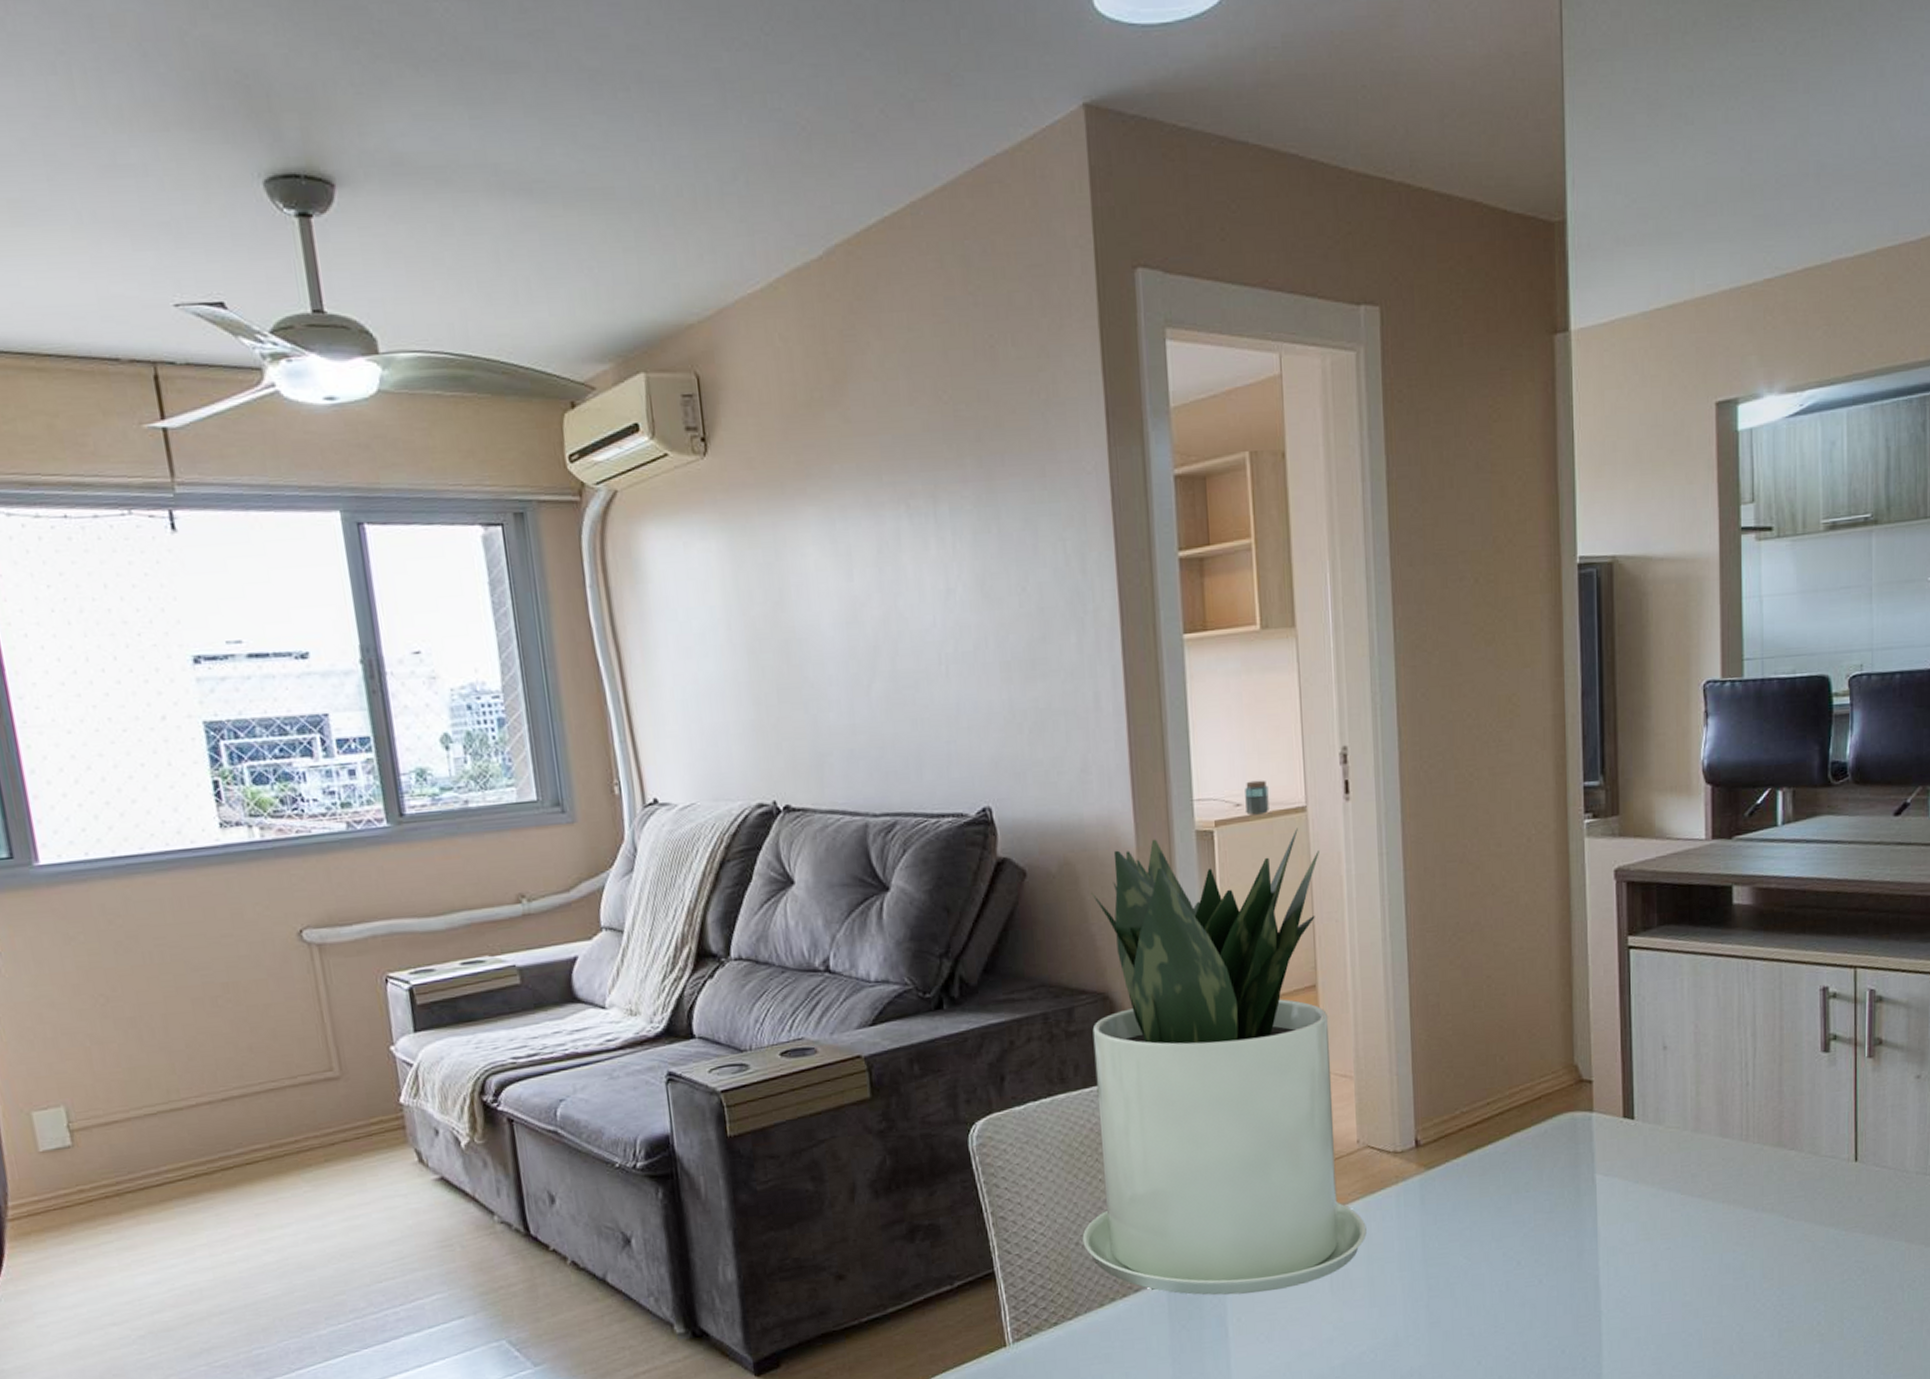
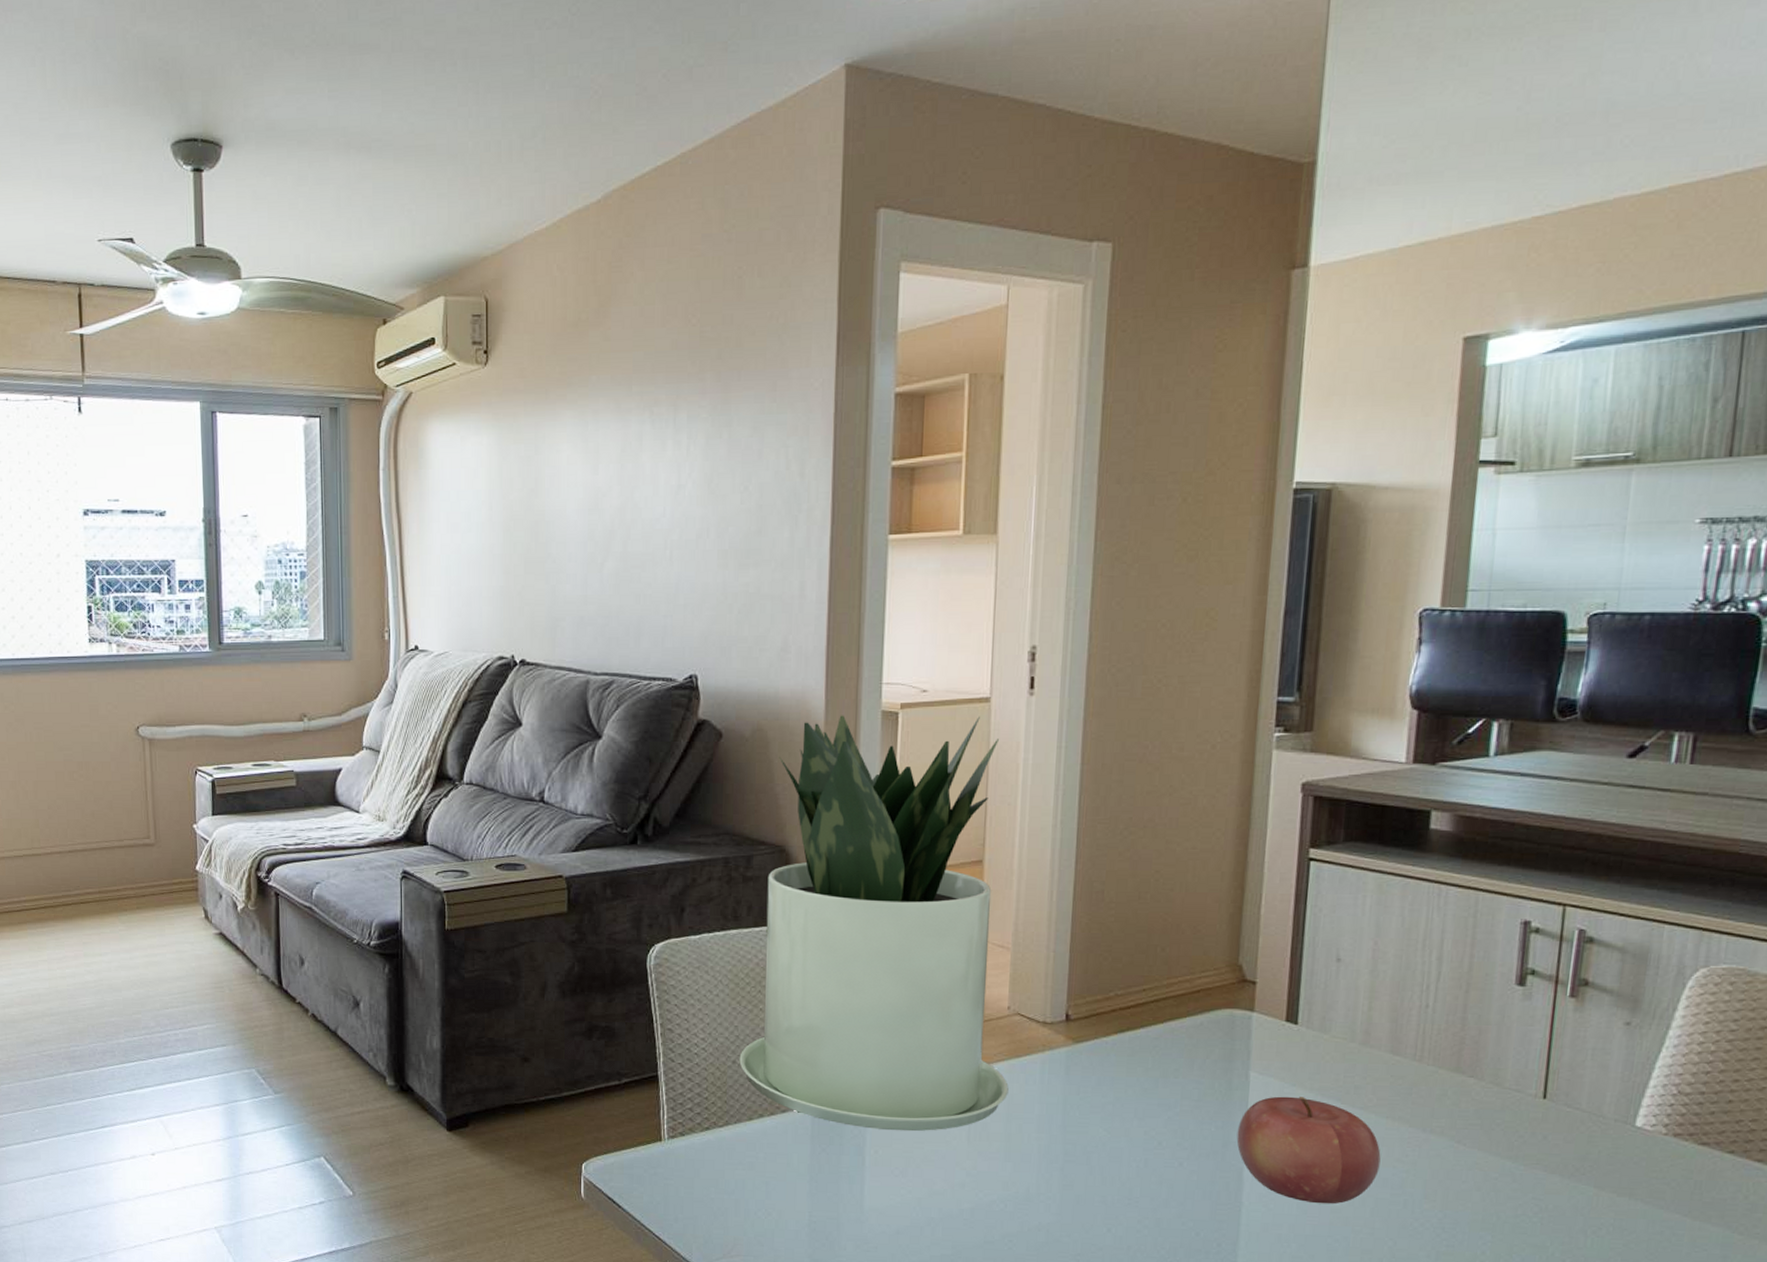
peanut butter: present [1245,780,1269,815] -> none [931,670,955,701]
fruit: none [1590,1193,1721,1301] -> present [1236,1096,1381,1204]

